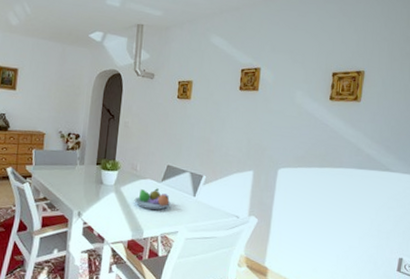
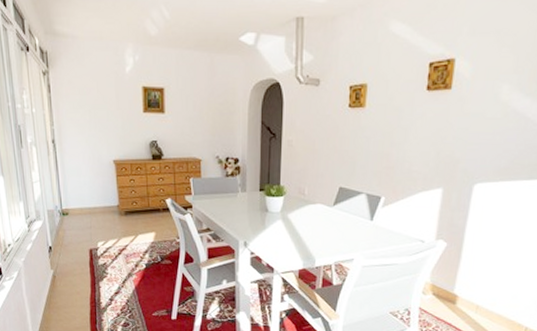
fruit bowl: present [134,188,171,210] -> none [303,213,345,237]

